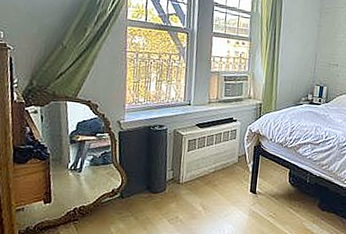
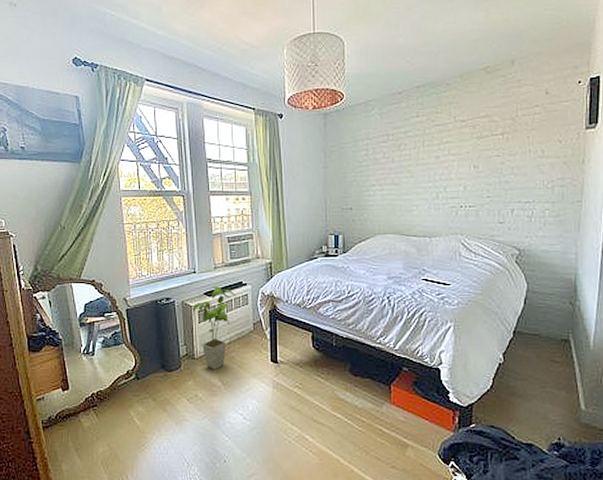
house plant: none [183,119,226,195] -> present [192,286,236,370]

